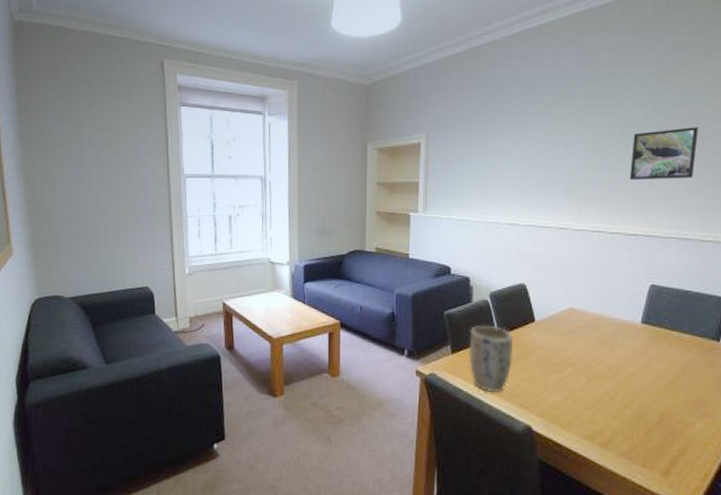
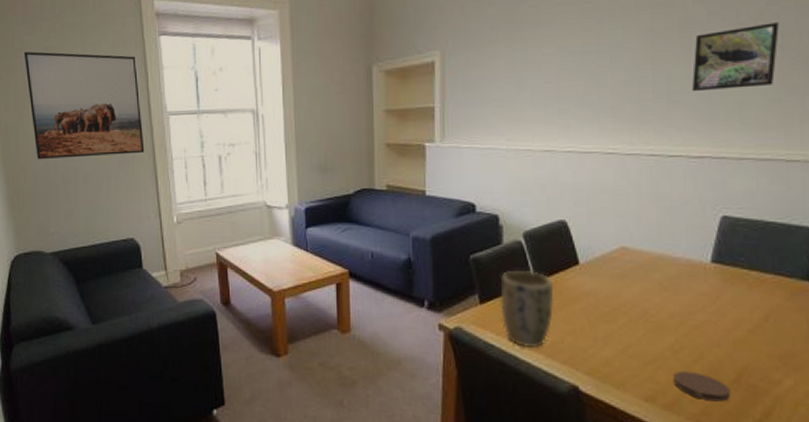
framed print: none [53,113,162,212] -> present [23,51,145,160]
coaster: none [608,414,654,441] -> present [672,371,731,402]

